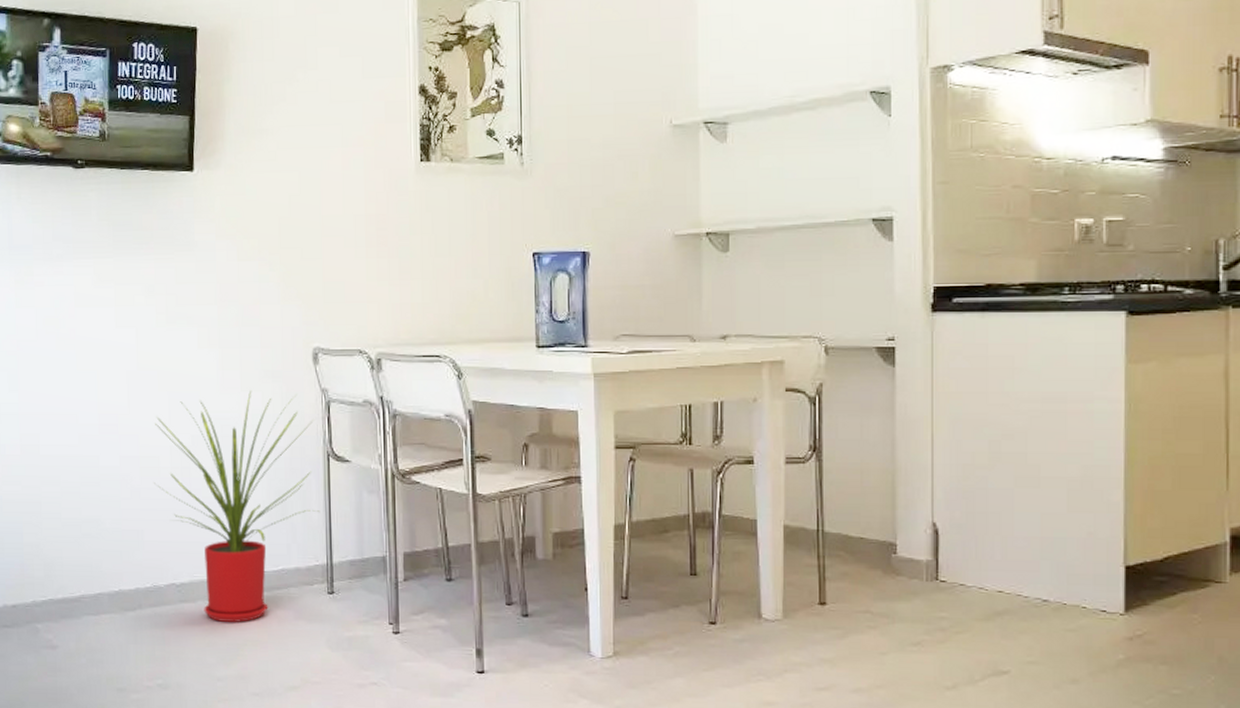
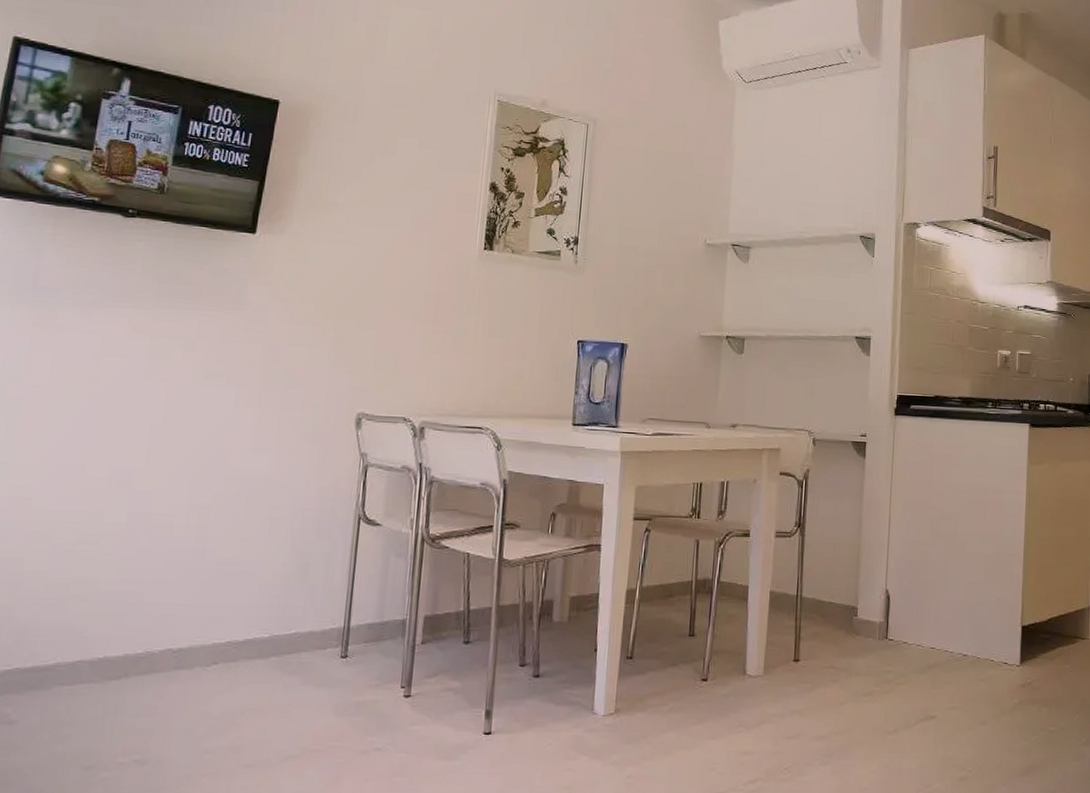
house plant: present [154,391,320,622] -> none [164,451,348,689]

